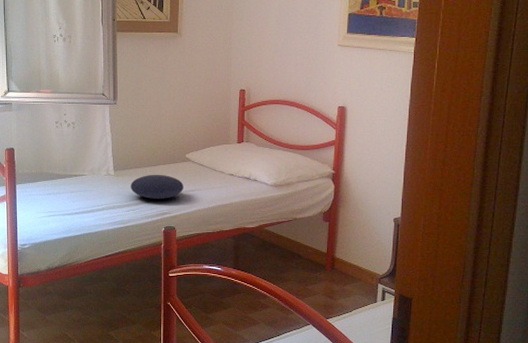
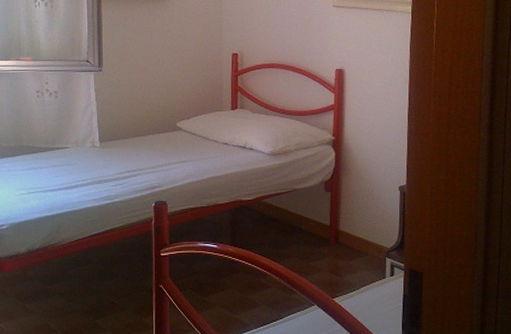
cushion: present [130,174,184,199] -> none [118,145,175,172]

